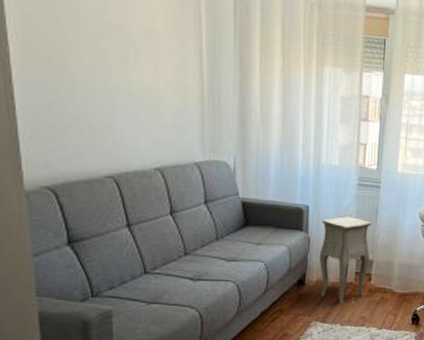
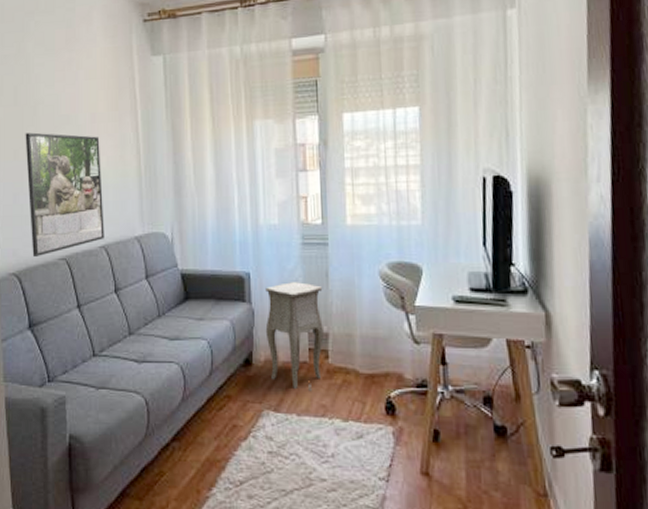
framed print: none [61,34,160,173] -> present [25,132,105,258]

